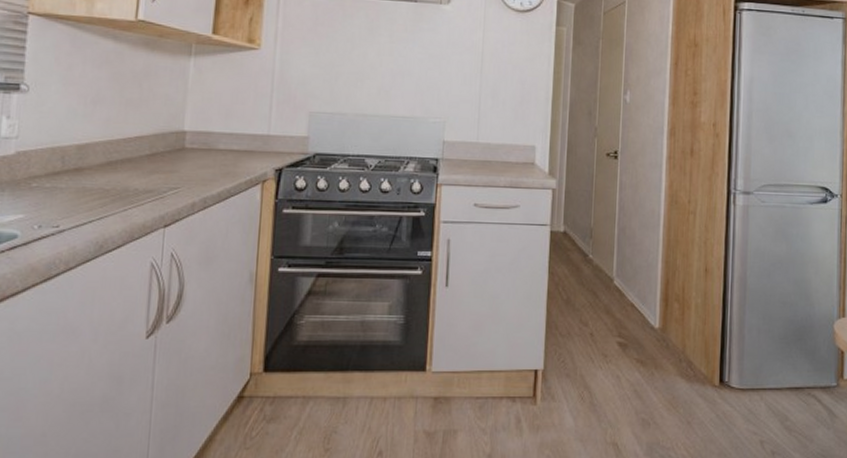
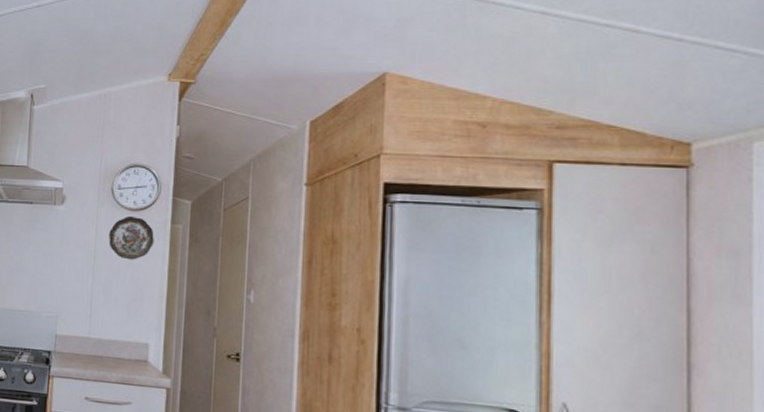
decorative plate: none [496,17,540,63] -> present [109,215,154,260]

